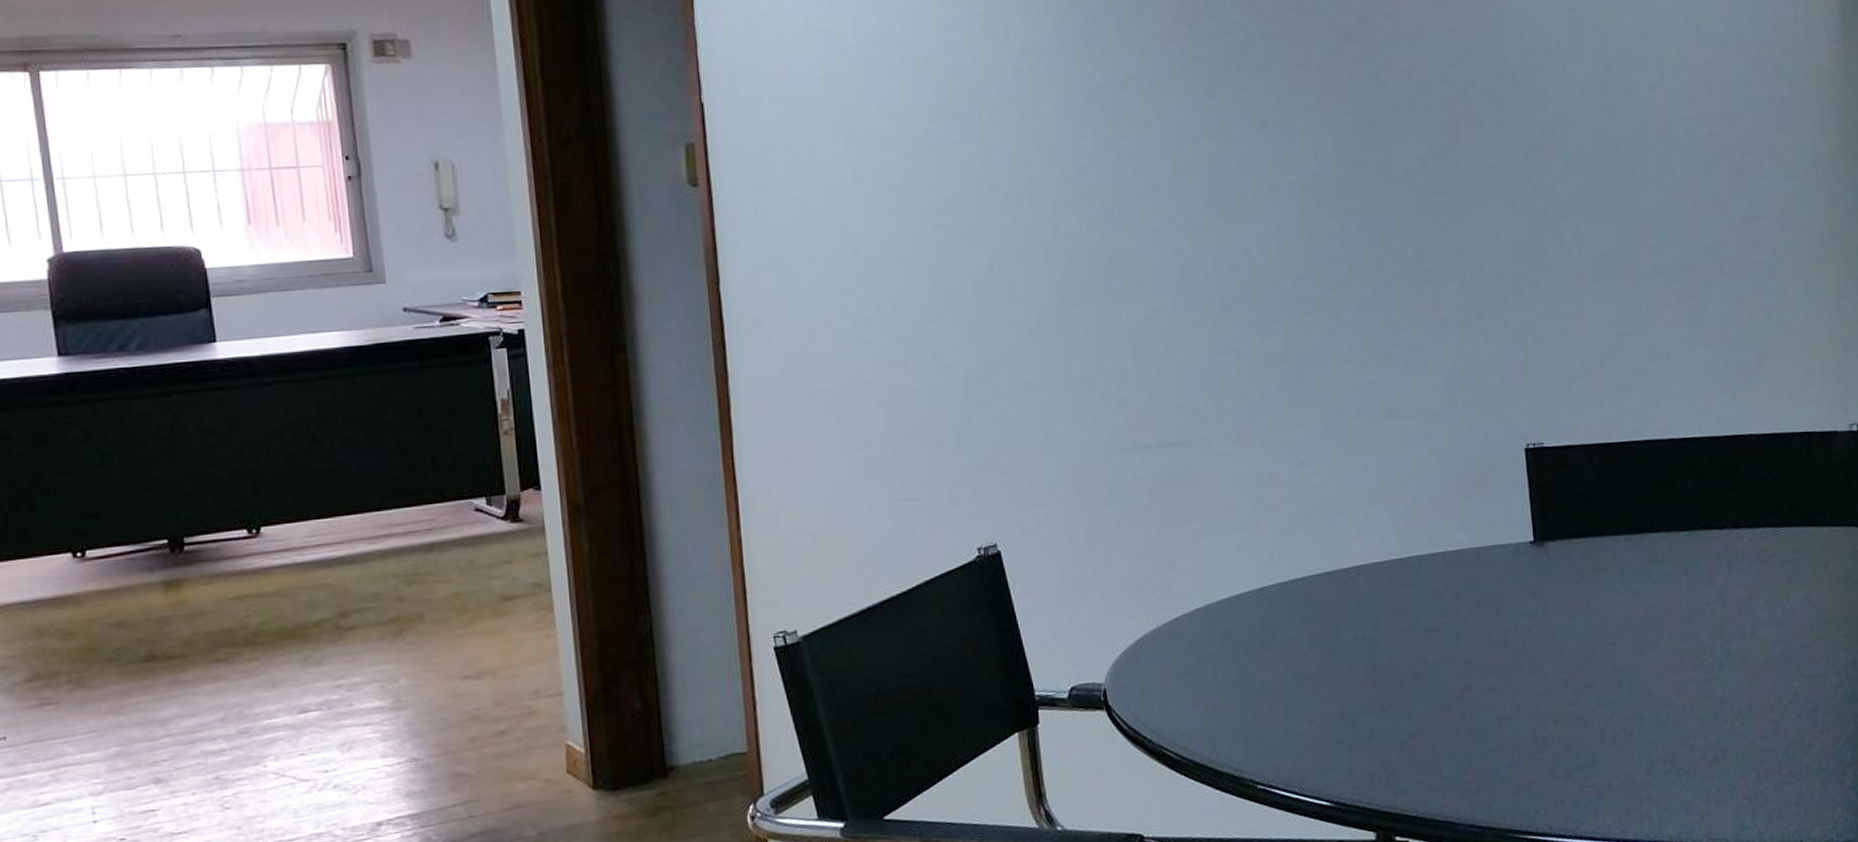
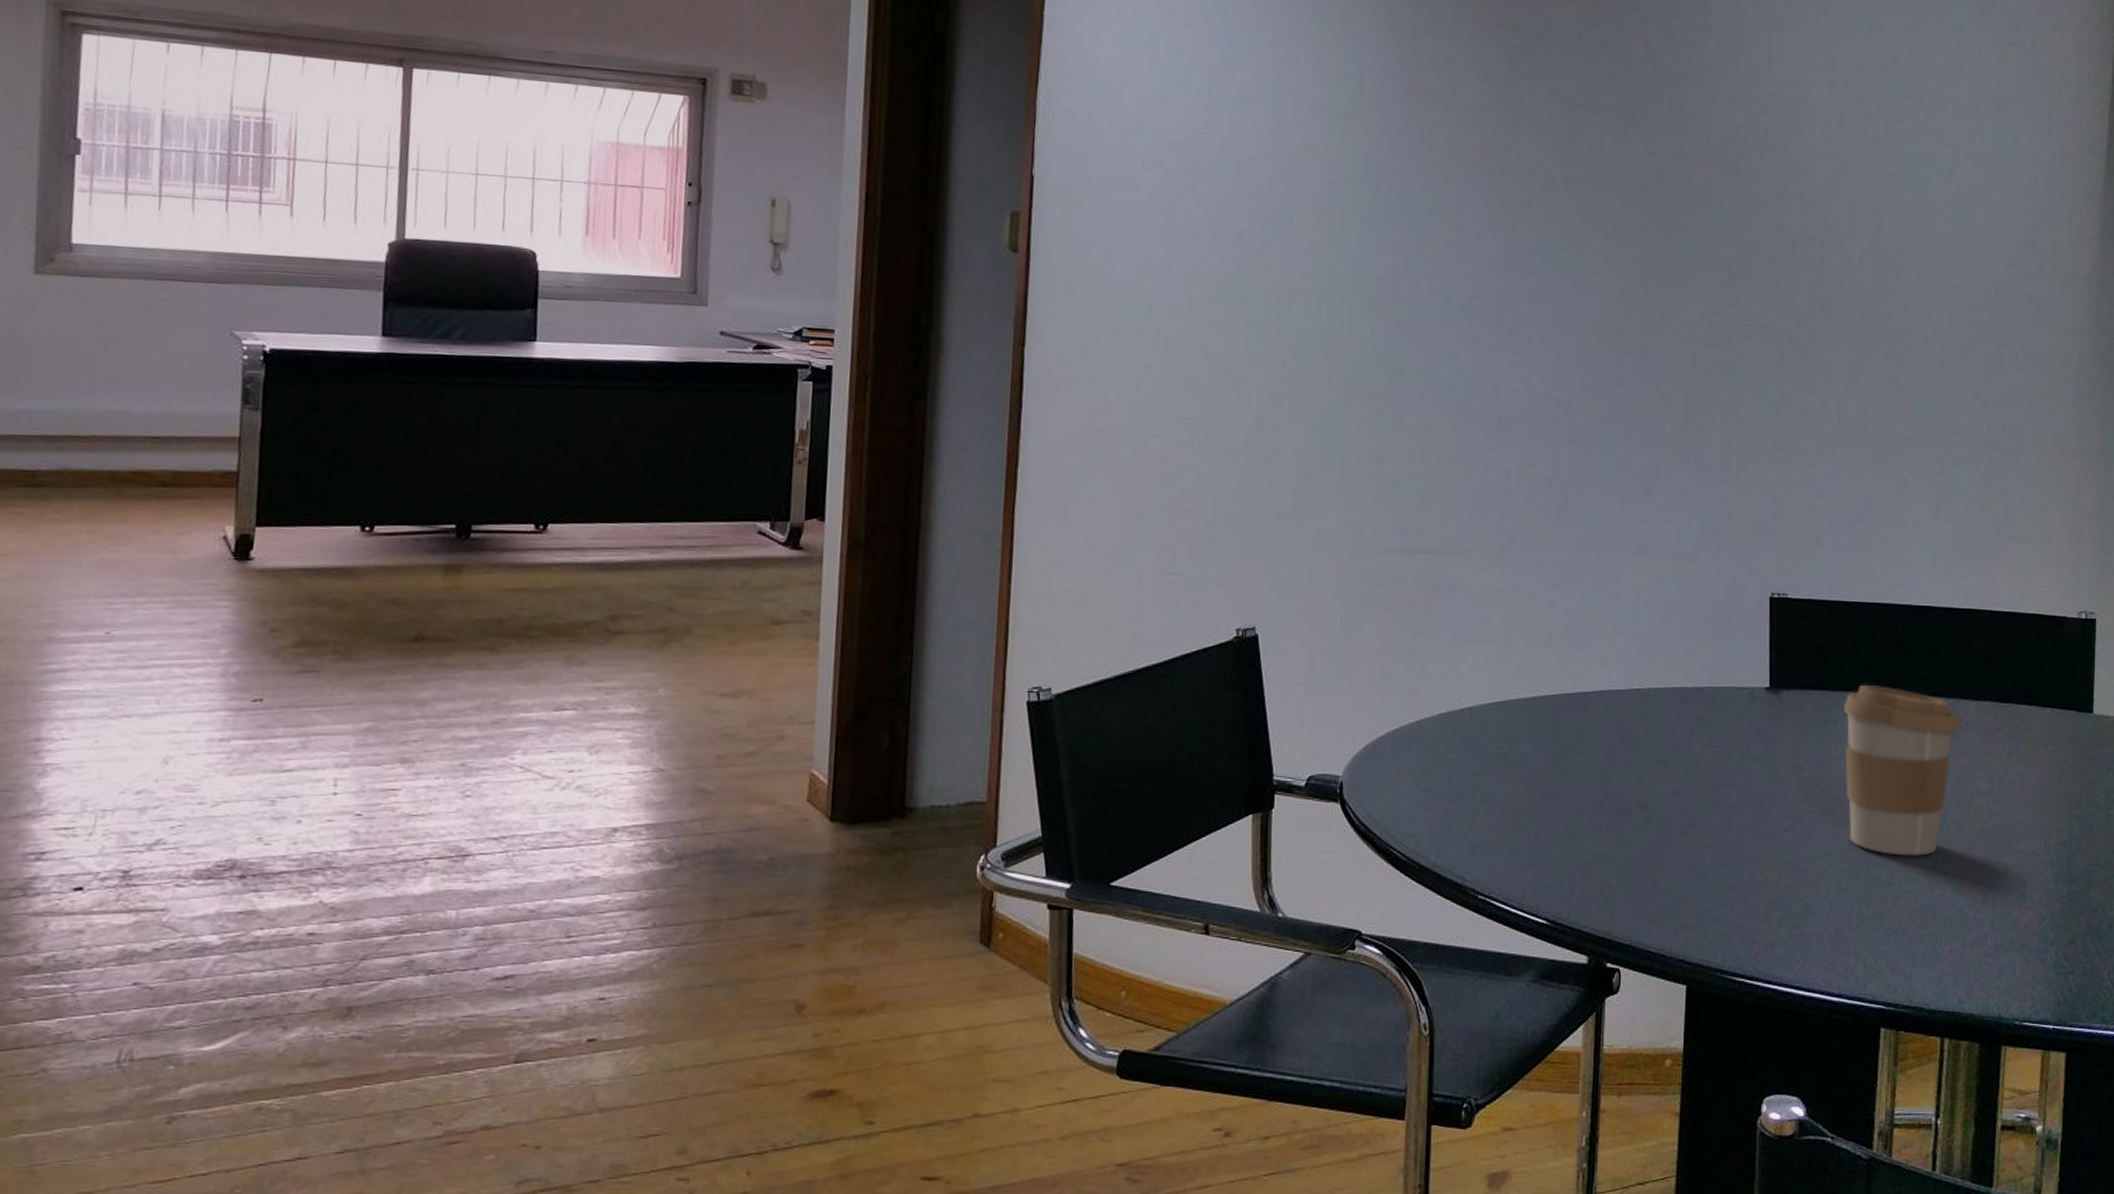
coffee cup: none [1612,525,1735,696] -> present [1843,685,1959,856]

